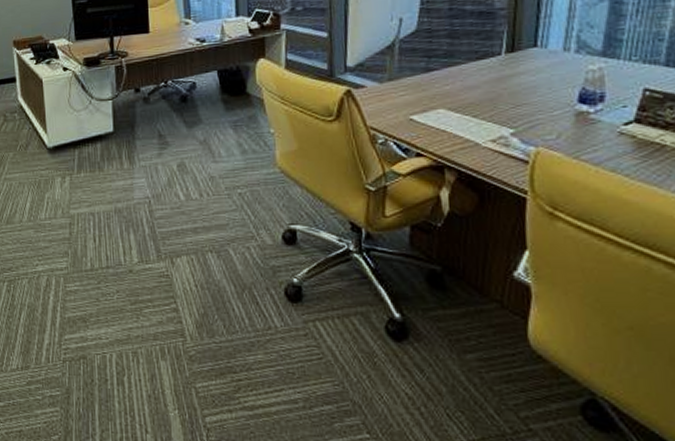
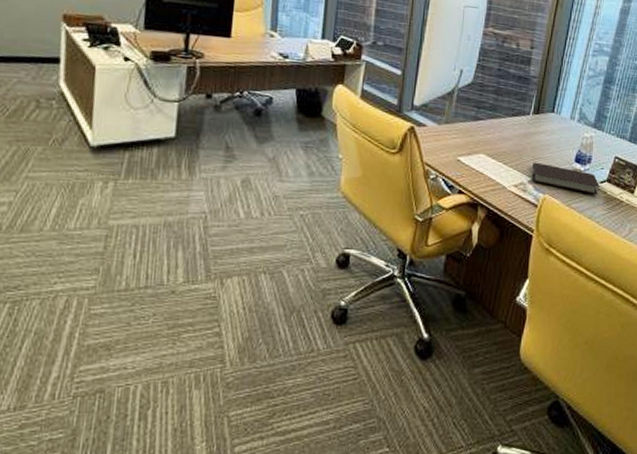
notebook: none [514,110,623,141] -> present [532,162,600,195]

